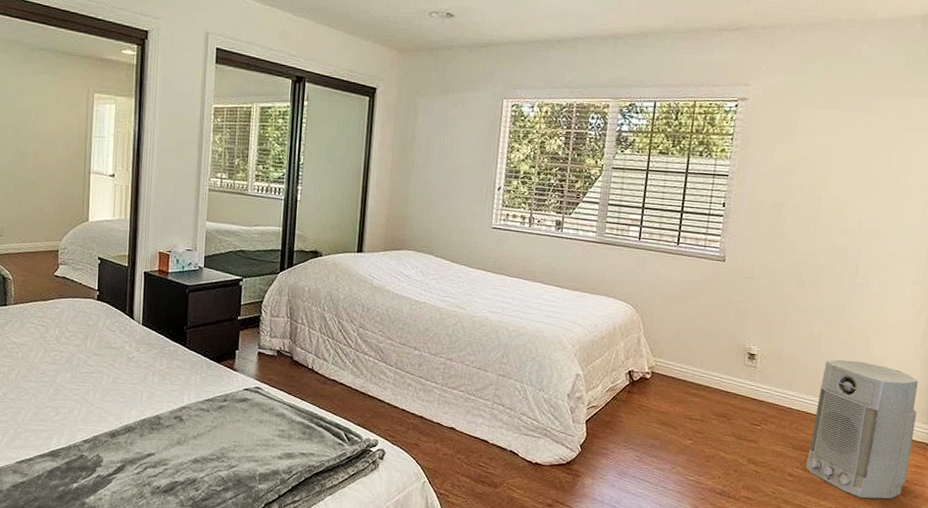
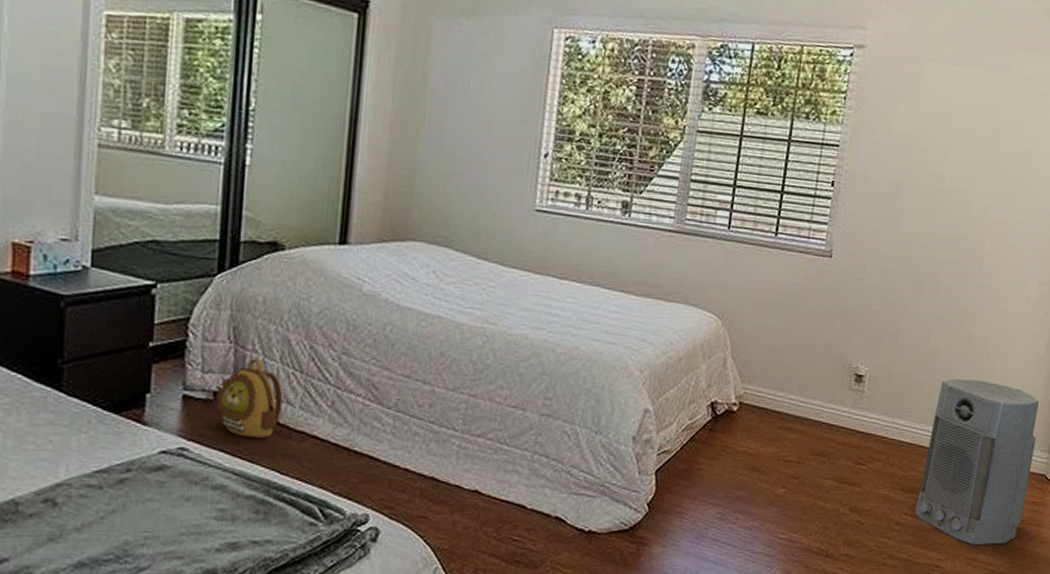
backpack: none [279,329,321,383] -> present [216,359,283,438]

